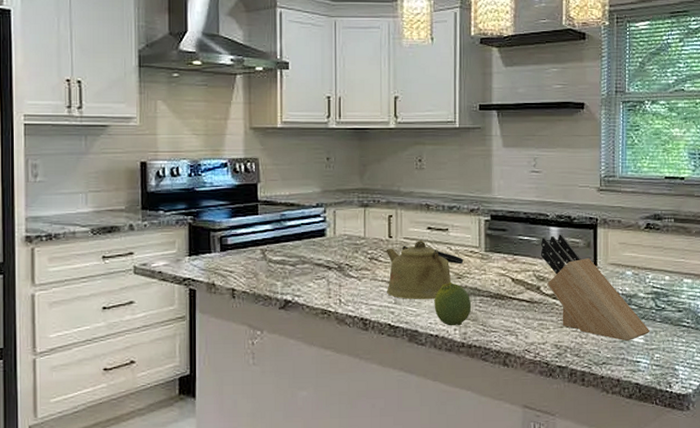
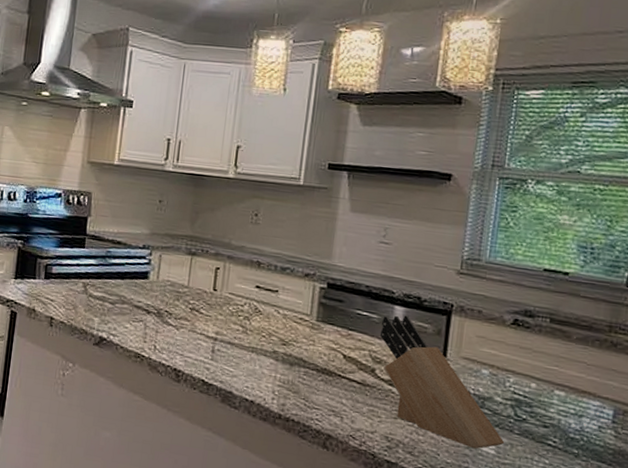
kettle: present [386,240,464,300] -> none [204,298,292,362]
fruit: present [434,283,472,326] -> none [253,347,295,396]

